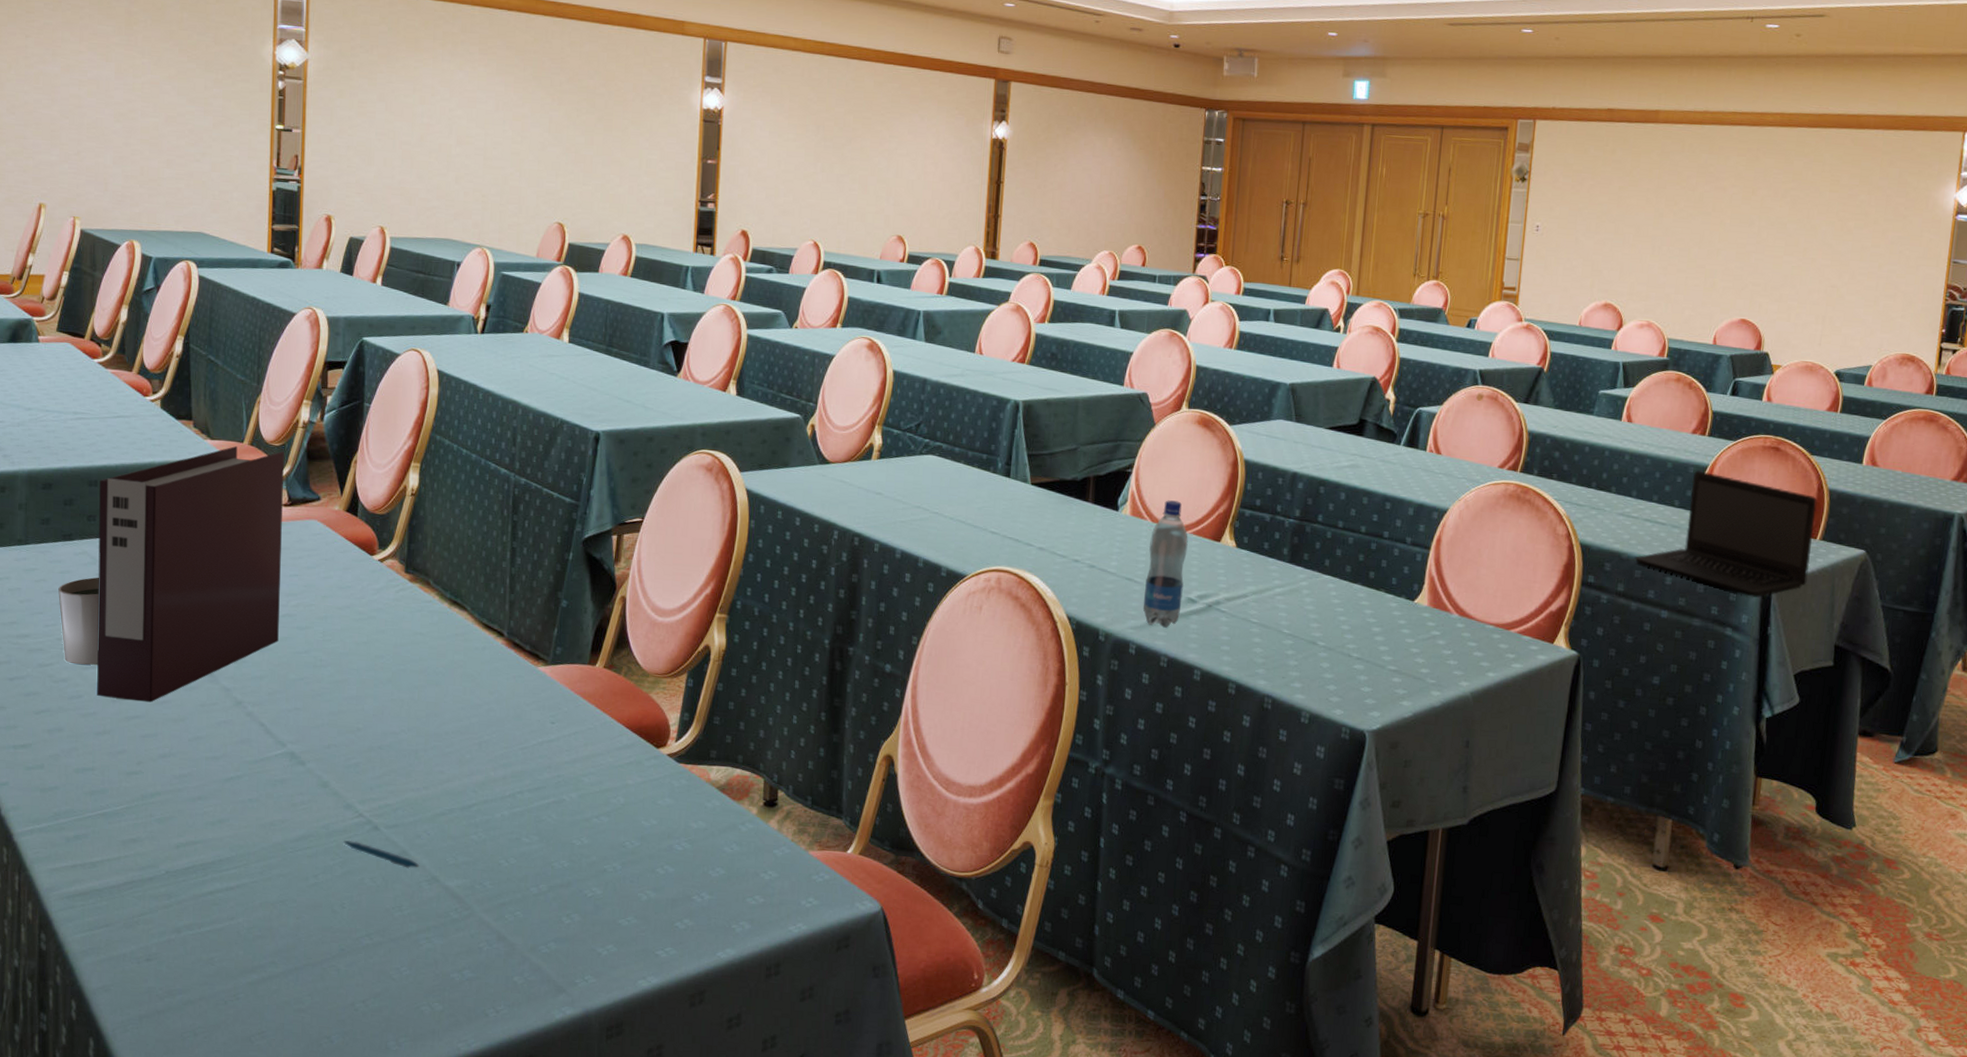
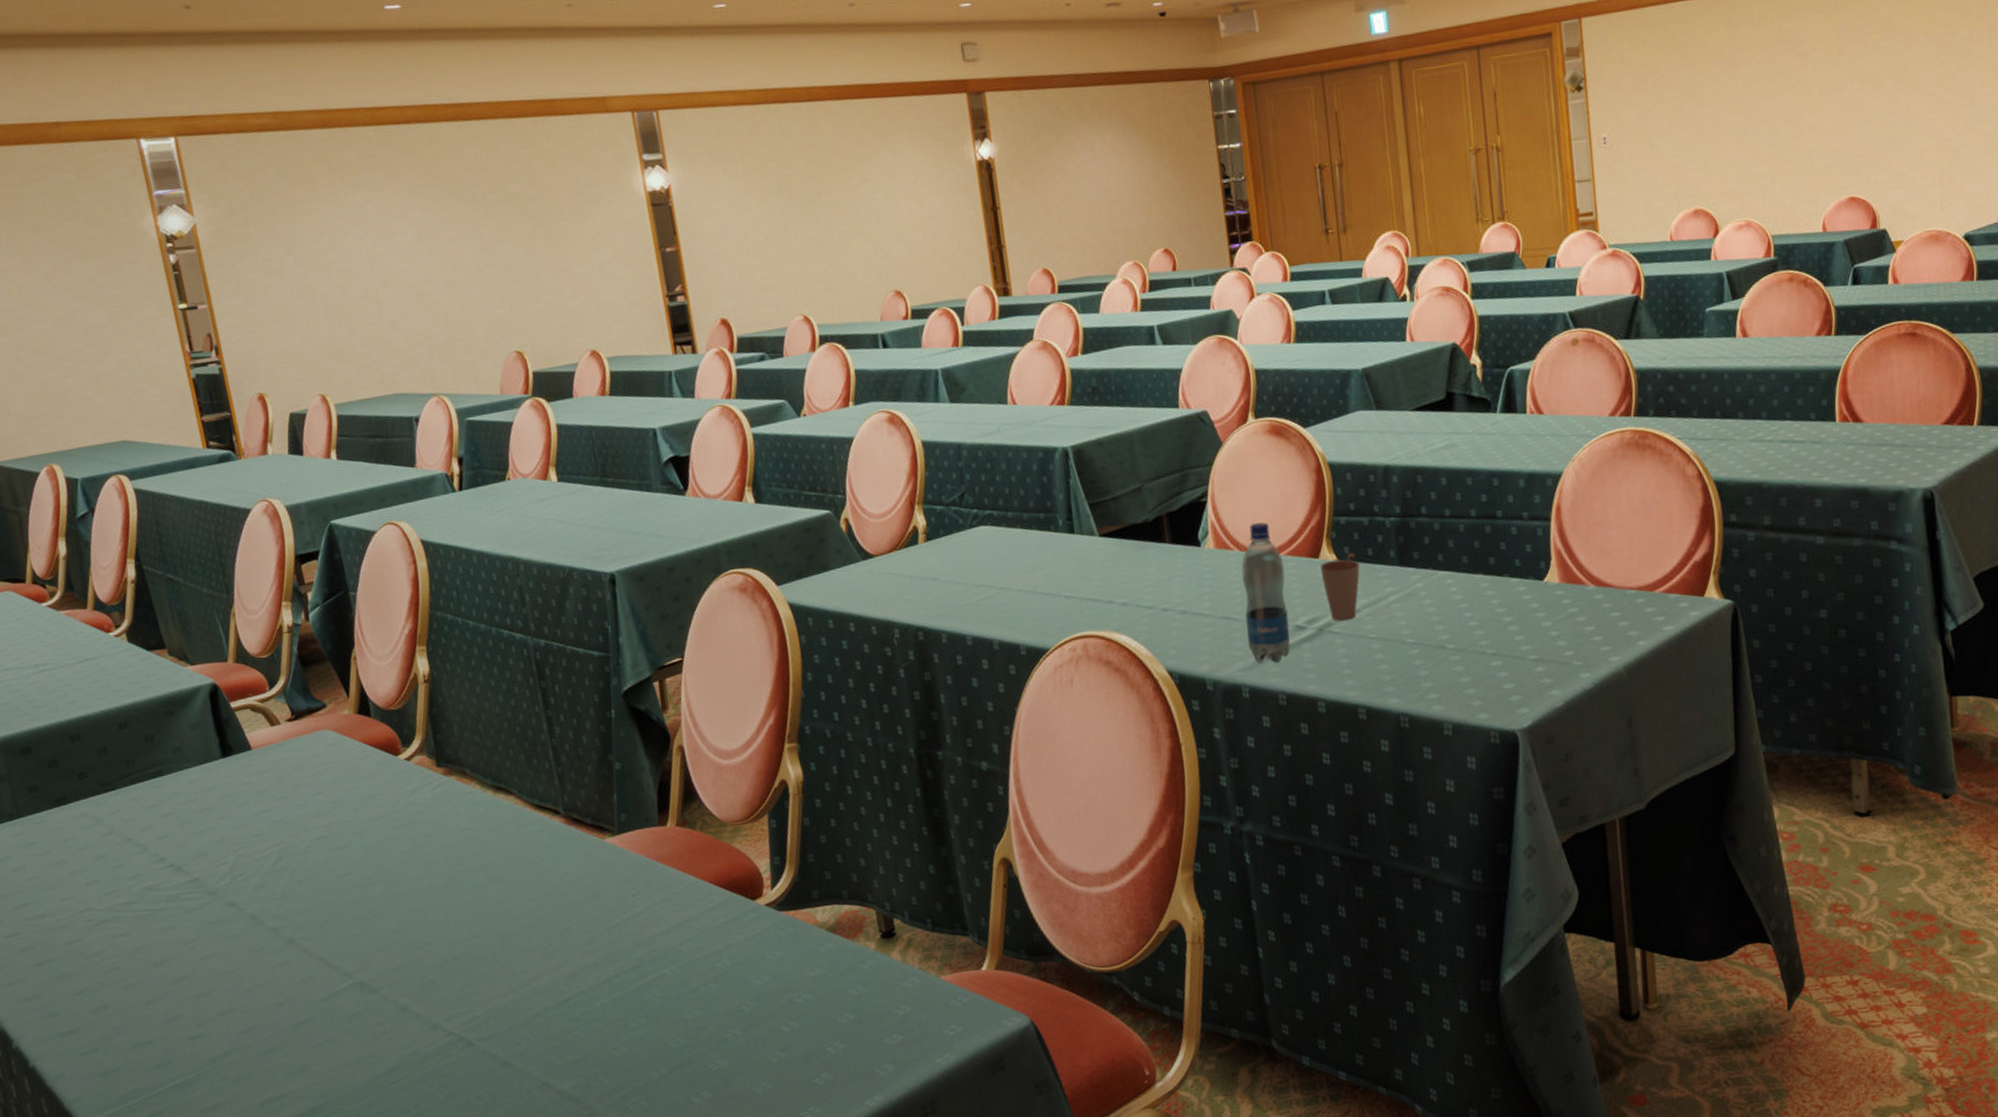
cup: present [58,577,99,666] -> none [65,837,129,936]
binder: present [97,445,284,703] -> none [81,662,318,965]
pen: present [343,840,420,869] -> none [438,1061,526,1080]
cup: none [1219,543,1255,603] -> present [1320,553,1360,622]
laptop: present [1634,470,1817,598] -> none [1776,374,1971,504]

